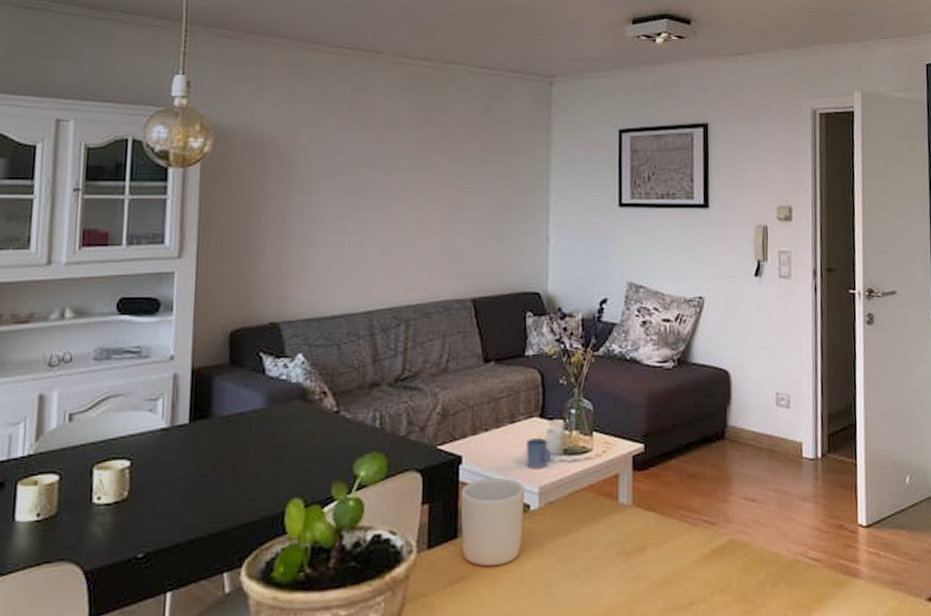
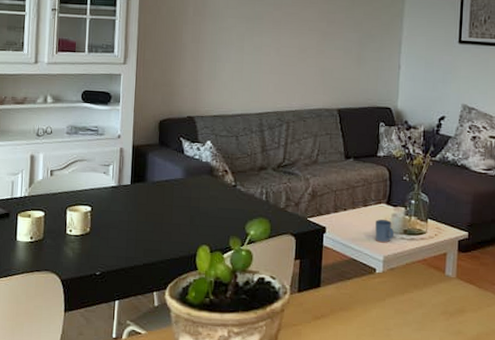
mug: present [460,478,525,567] -> none [323,246,373,311]

